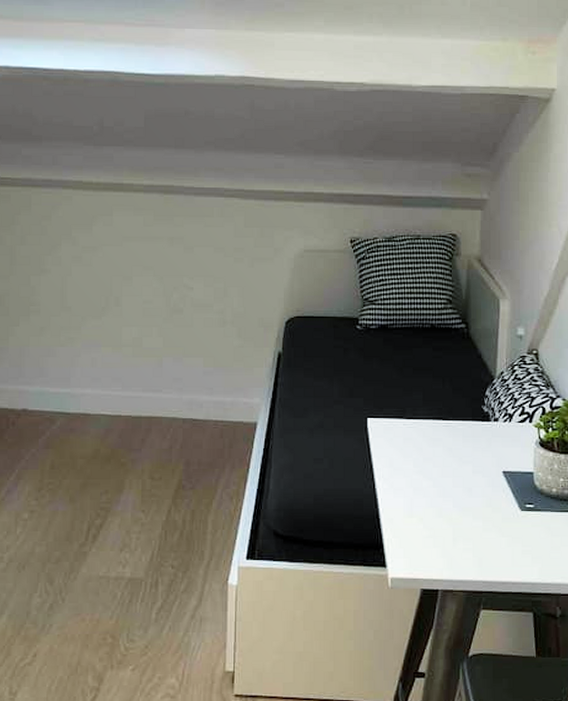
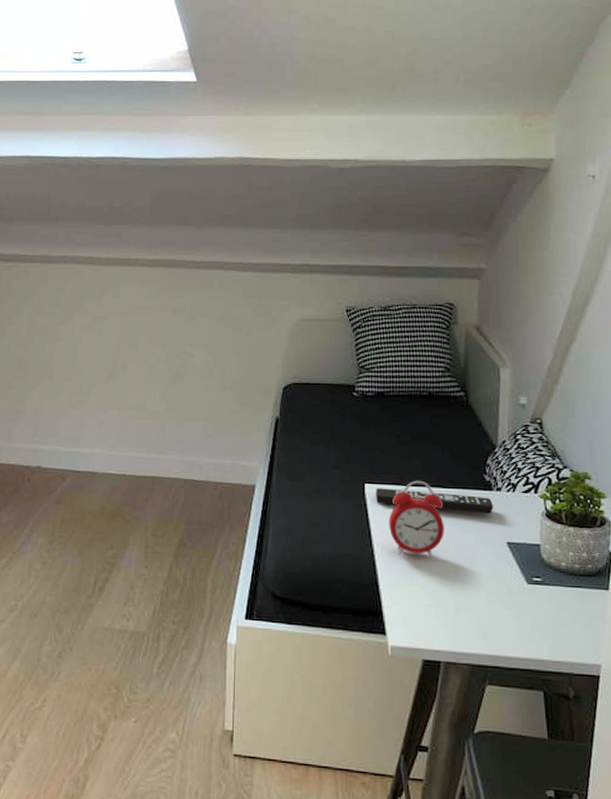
remote control: none [378,422,490,444] -> present [376,488,493,514]
alarm clock: none [391,413,444,490] -> present [389,480,444,559]

